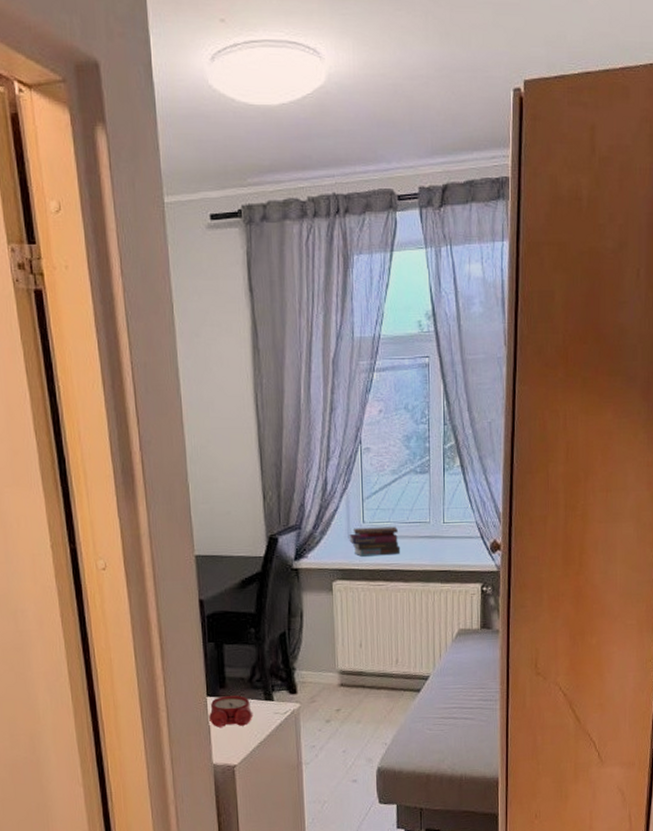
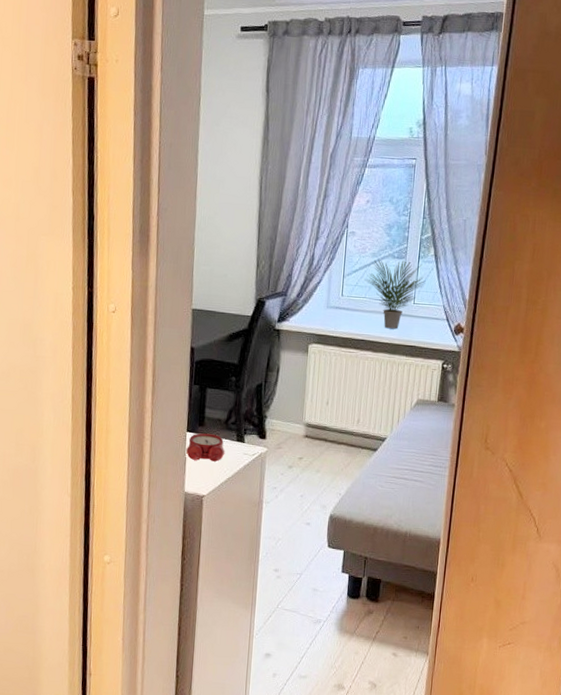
books: present [349,526,401,557] -> none [328,300,373,327]
potted plant: none [386,475,454,555] -> present [364,260,426,330]

